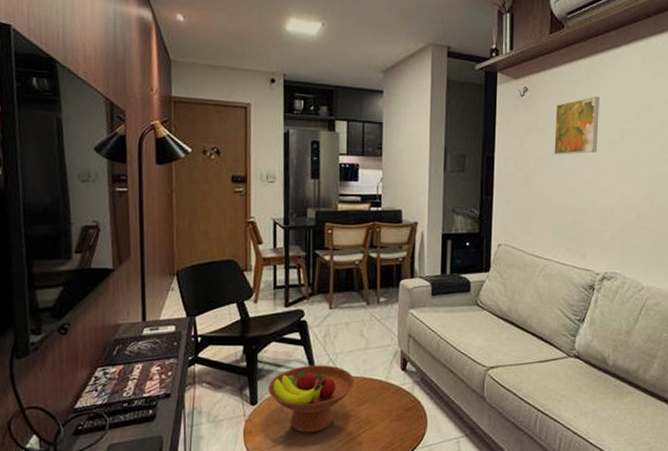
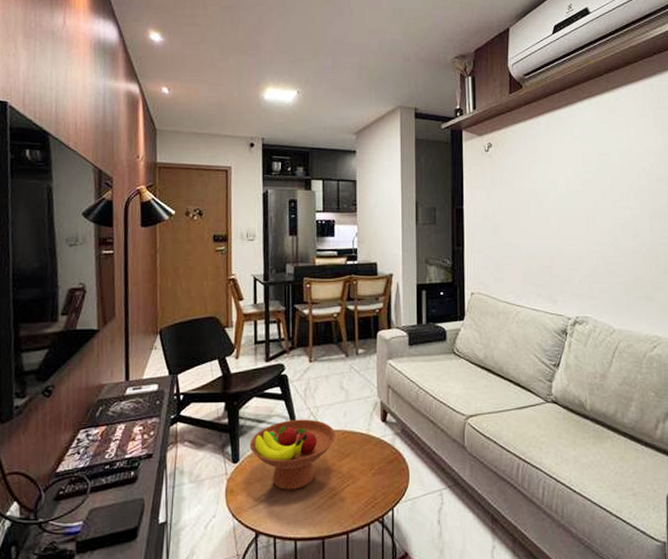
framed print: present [554,96,599,155] -> none [519,149,561,205]

